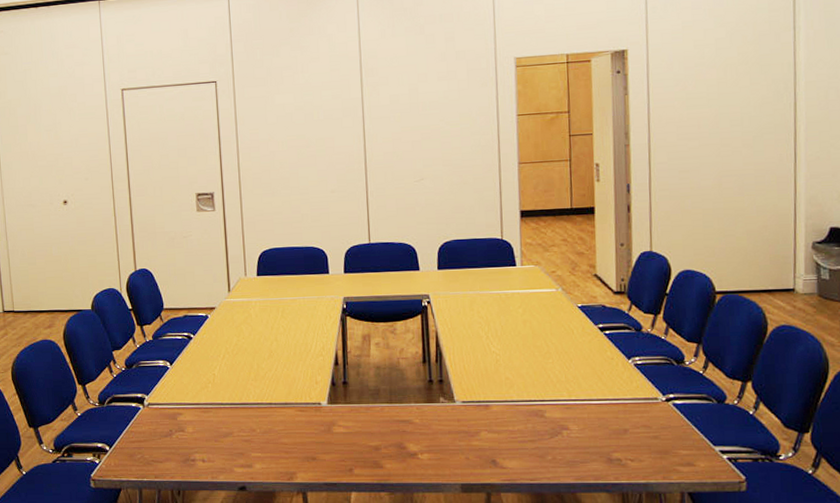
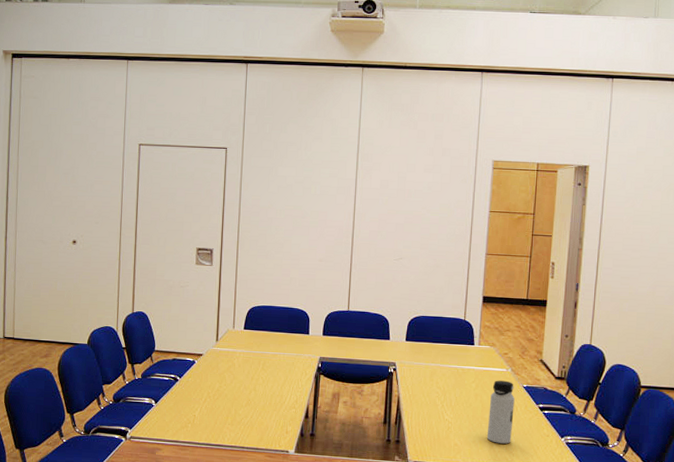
water bottle: none [541,302,571,373] -> present [487,380,515,444]

